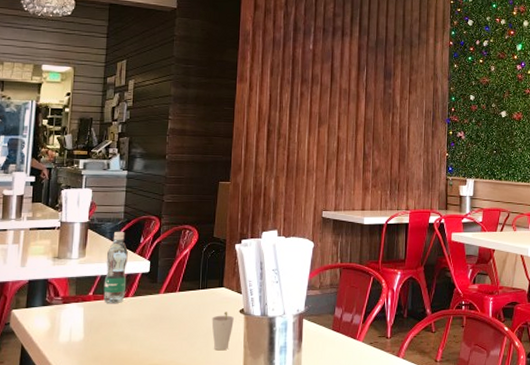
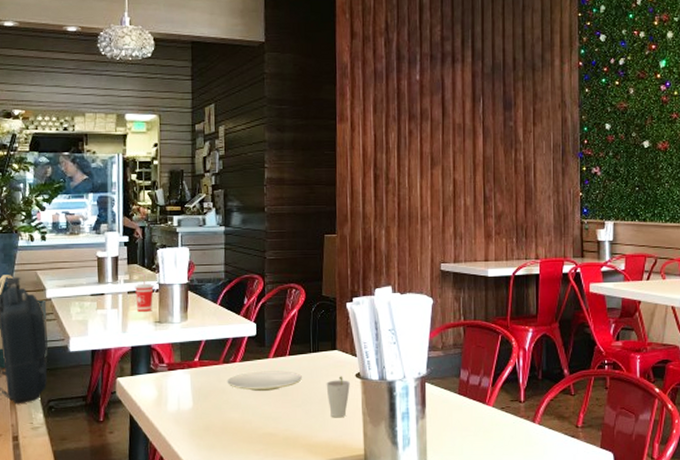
beverage cup: none [35,207,57,249] -> present [132,269,155,313]
bottle: present [103,231,128,304] -> none [209,292,233,370]
plate: none [118,305,190,325] -> present [227,371,302,392]

